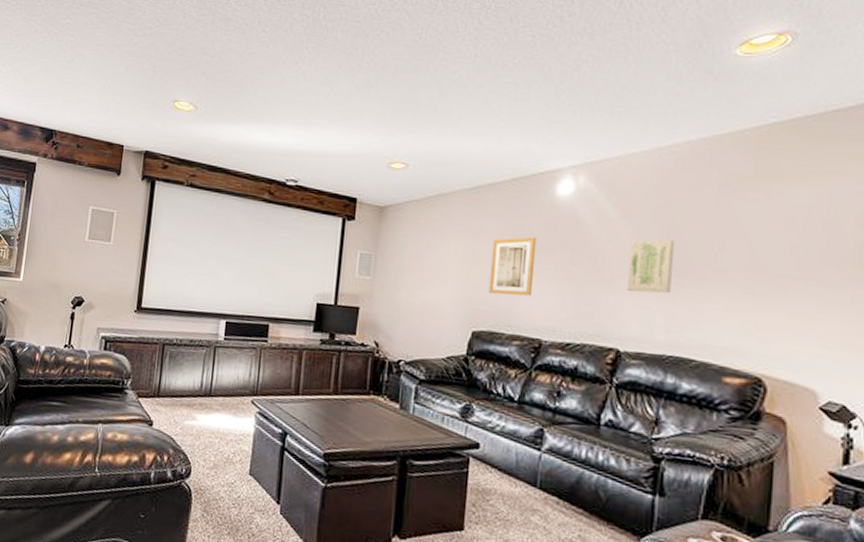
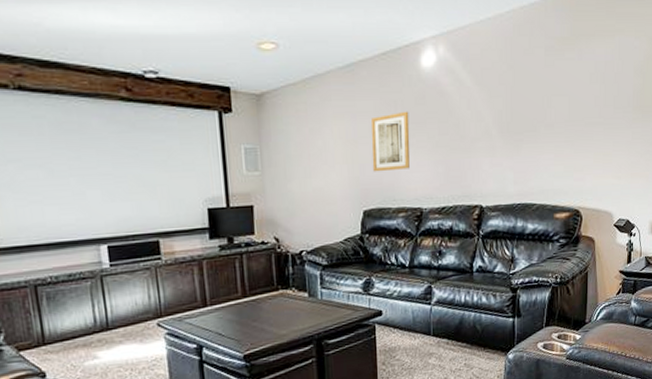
wall art: present [627,239,675,294] -> none [484,102,517,152]

